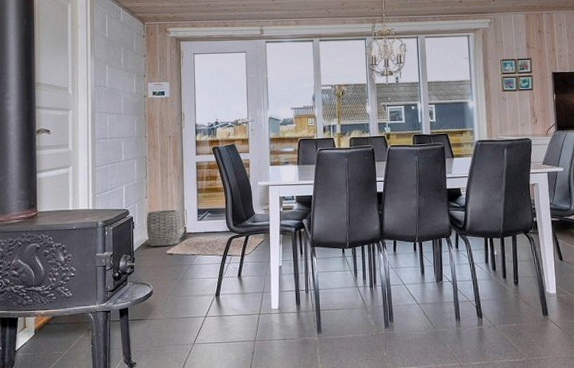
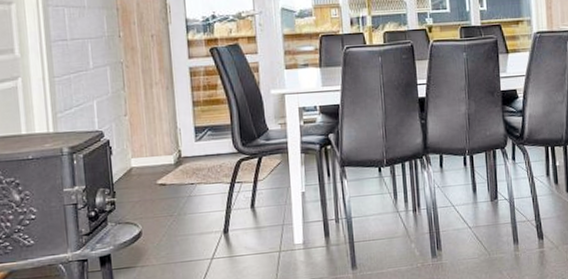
woven basket: present [146,209,181,246] -> none [127,128,175,176]

